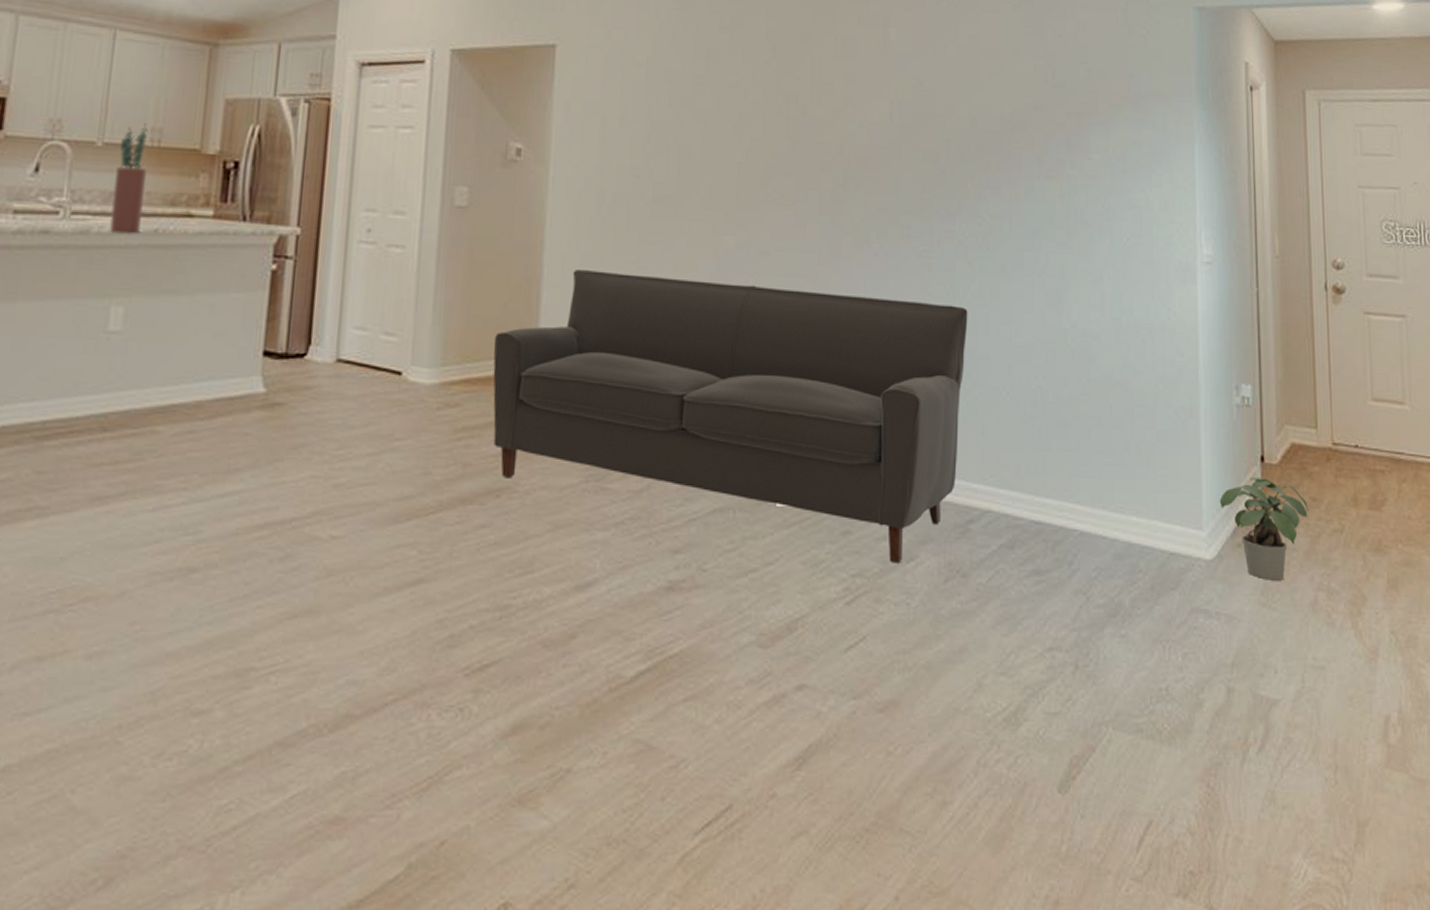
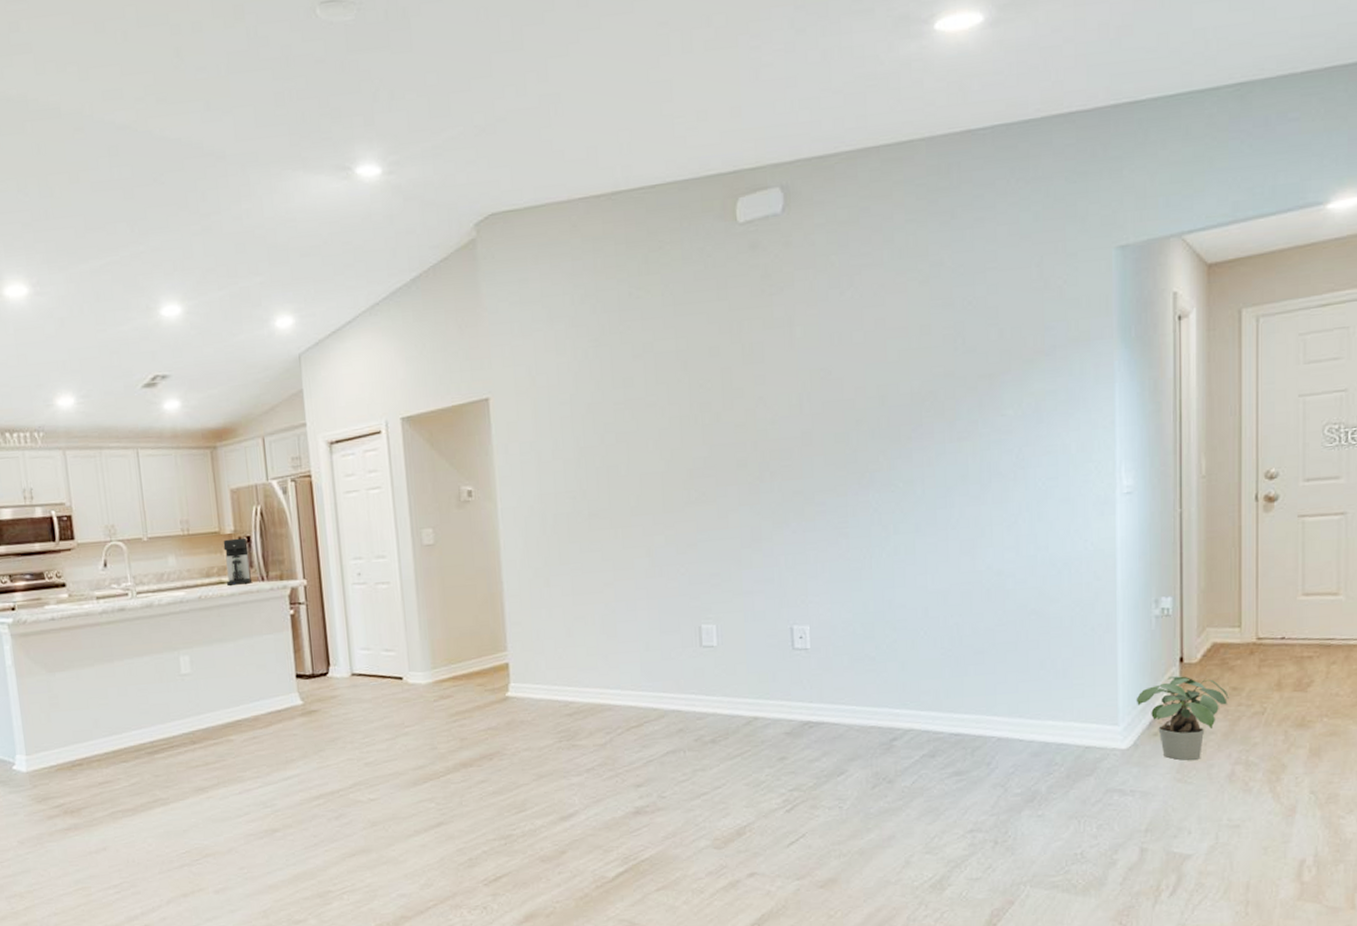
vase: present [109,123,149,235] -> none [160,518,188,604]
coffee maker: none [194,161,234,224] -> present [223,537,253,587]
sofa: present [493,270,968,563] -> none [471,565,885,778]

